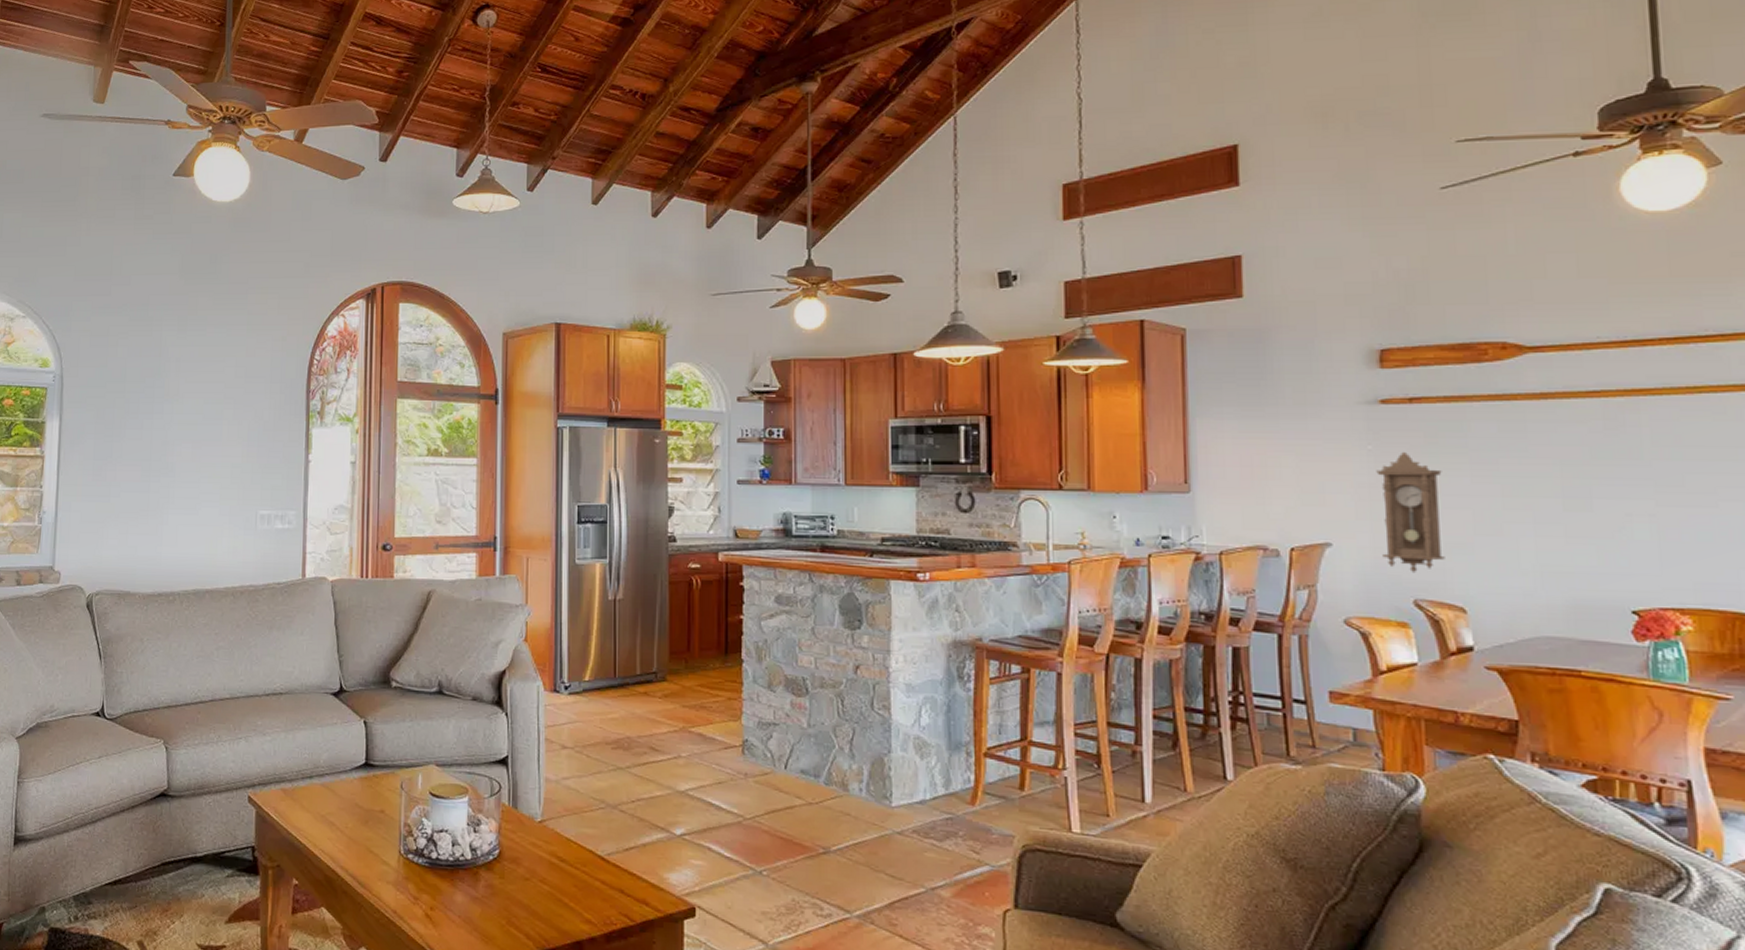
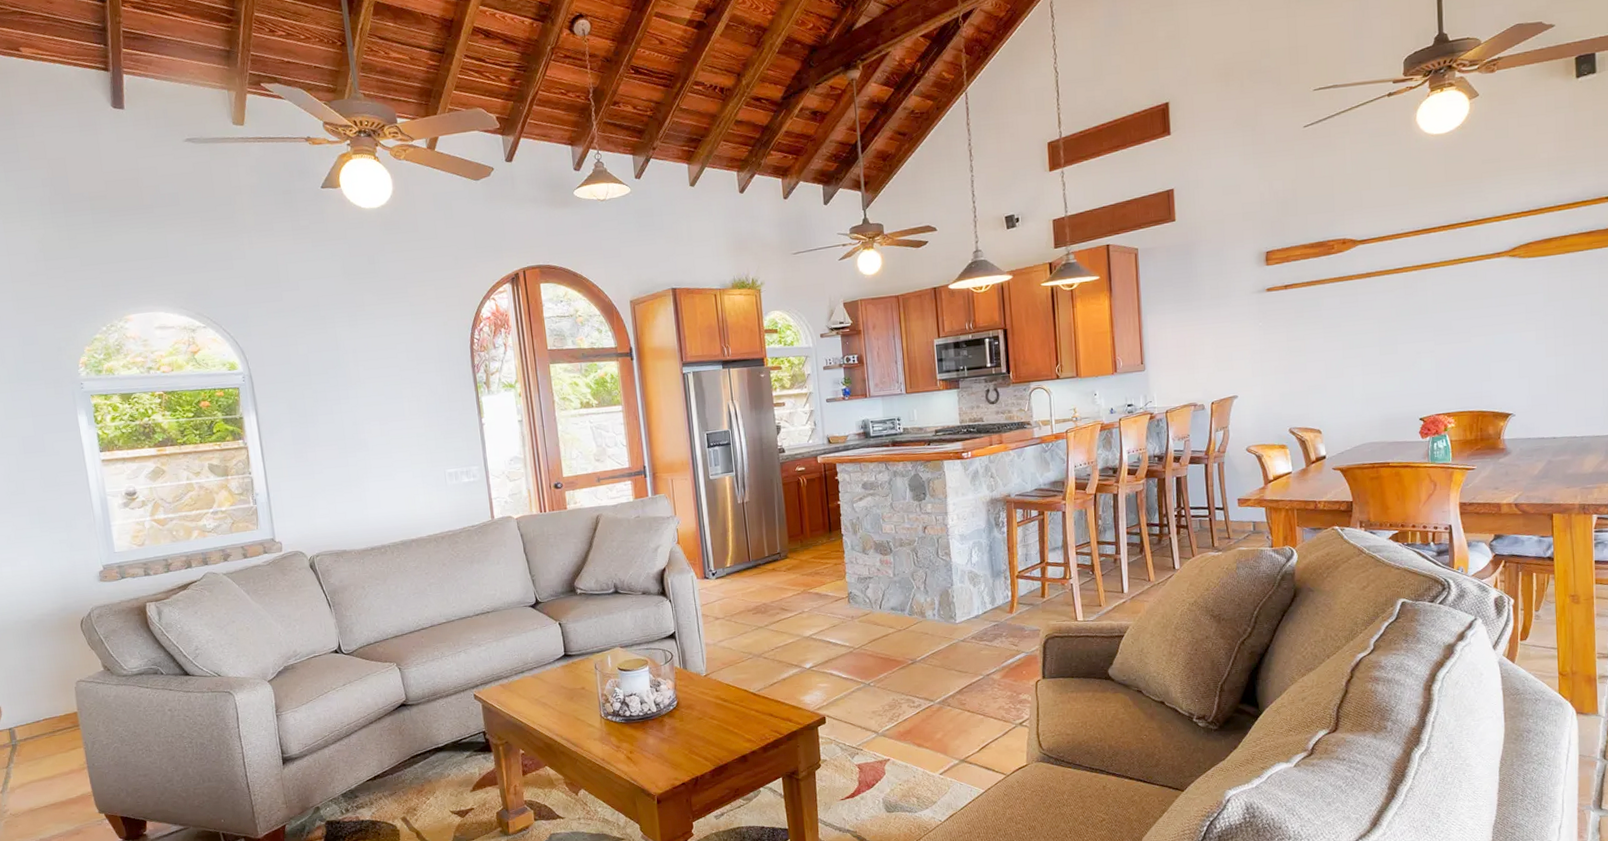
pendulum clock: present [1376,451,1445,574] -> none [1265,324,1308,410]

